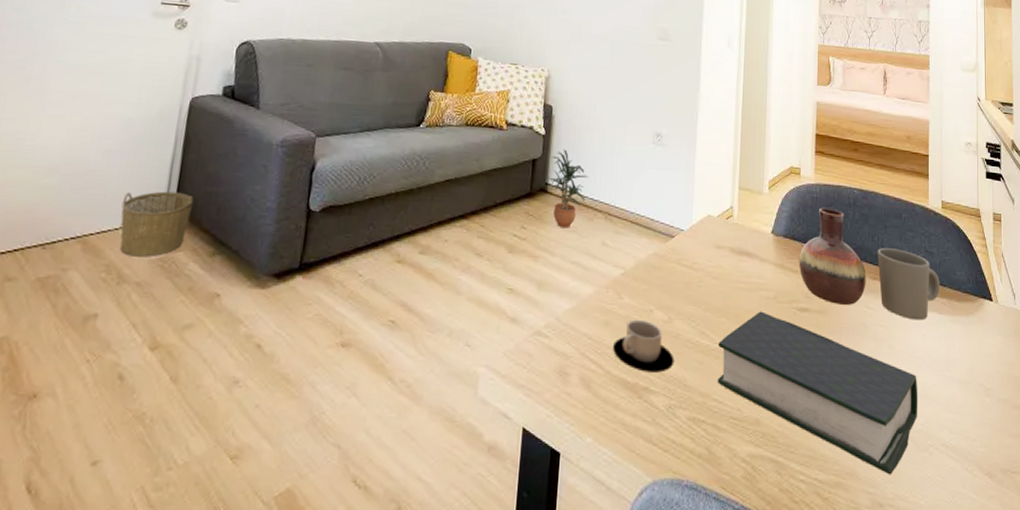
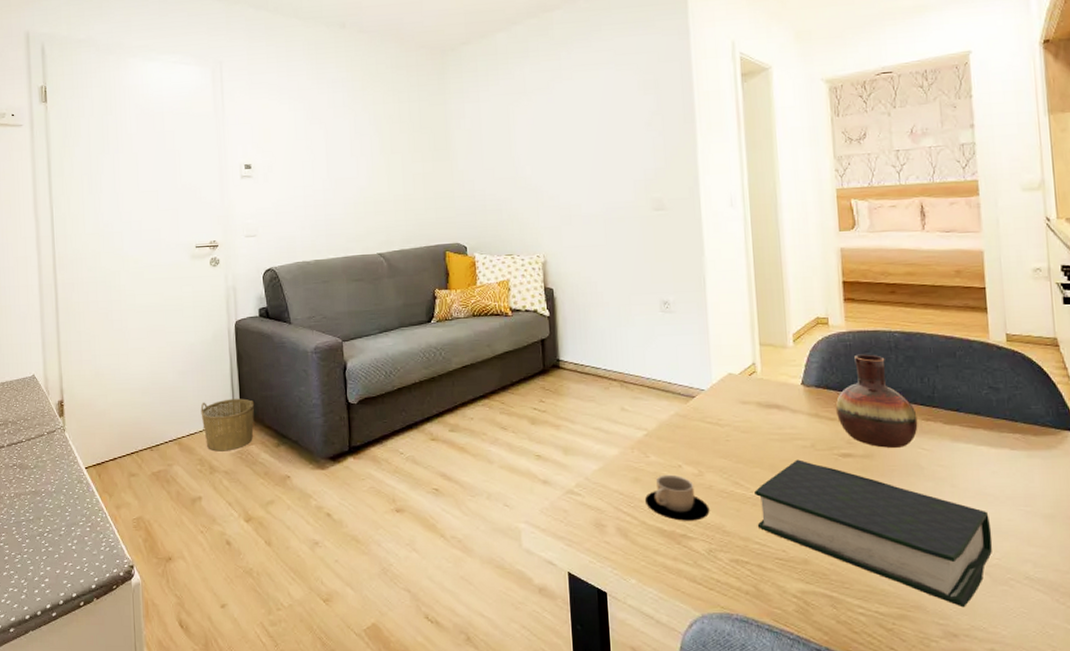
potted plant: present [548,149,589,229] -> none [559,327,599,399]
mug: present [877,248,941,321] -> none [928,388,1012,458]

